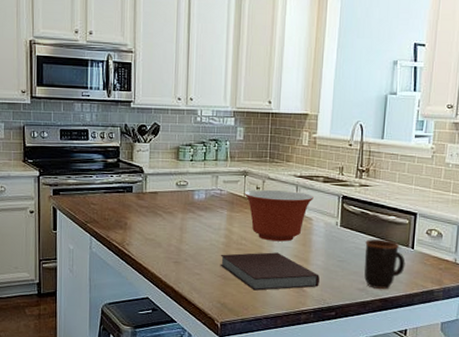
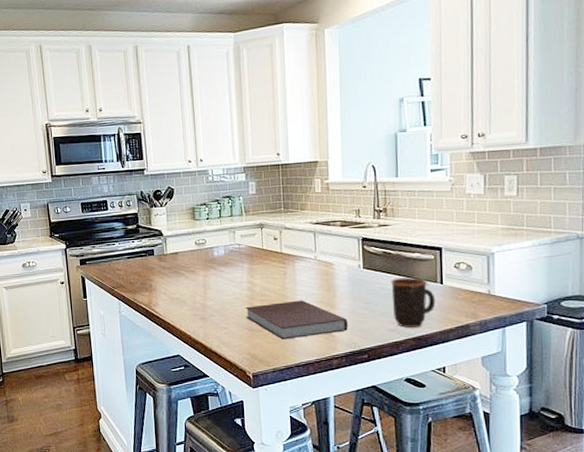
mixing bowl: present [244,189,314,242] -> none [262,238,333,290]

